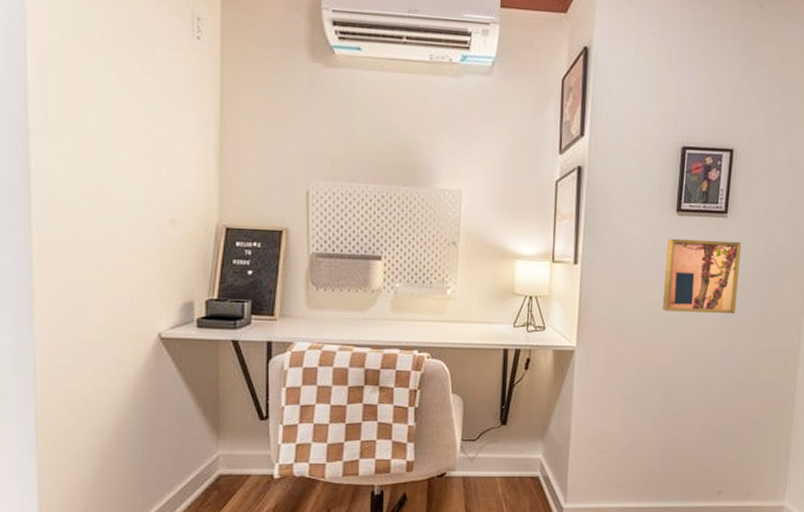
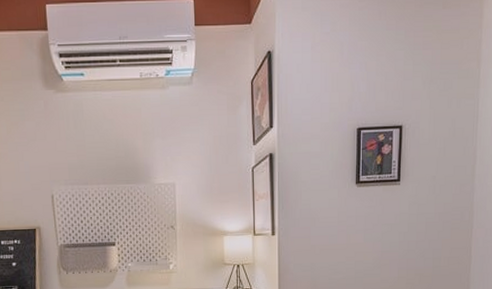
wall art: present [663,238,742,315] -> none [349,204,414,268]

